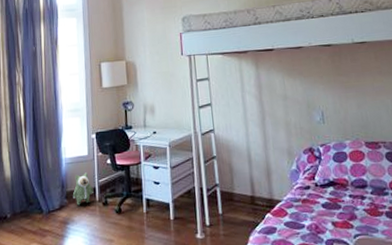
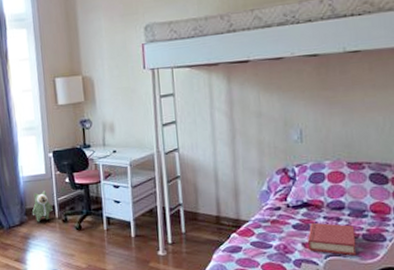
hardback book: none [336,201,383,235] -> present [307,222,357,256]

